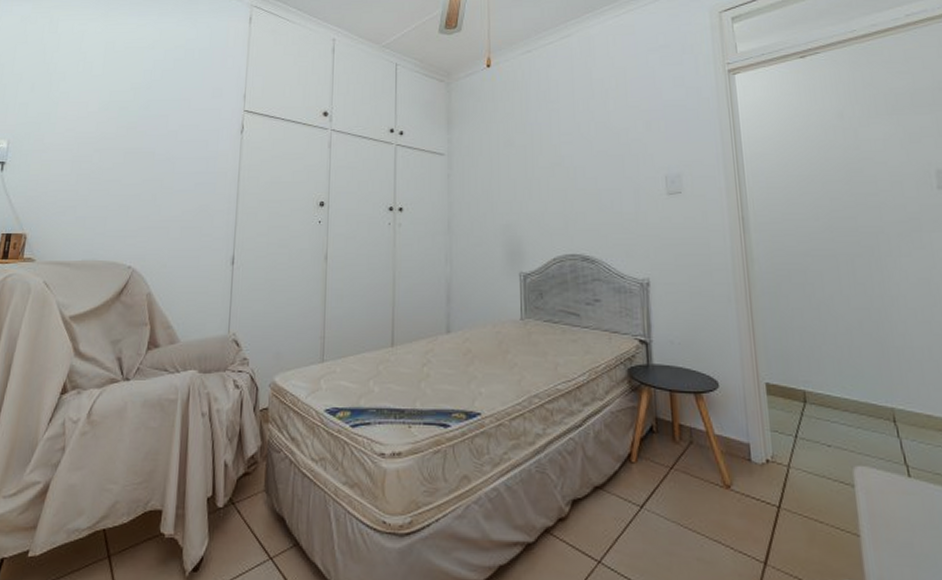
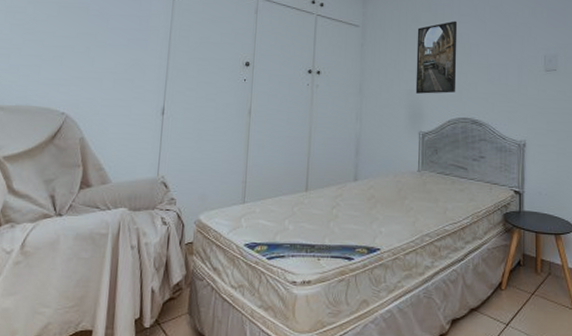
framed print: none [511,141,561,228] -> present [415,21,458,94]

